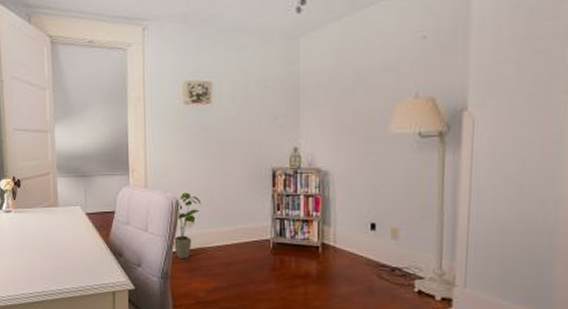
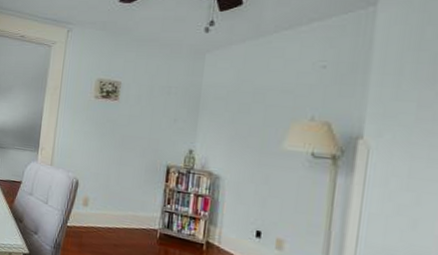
house plant: present [174,192,202,259] -> none [69,174,99,234]

